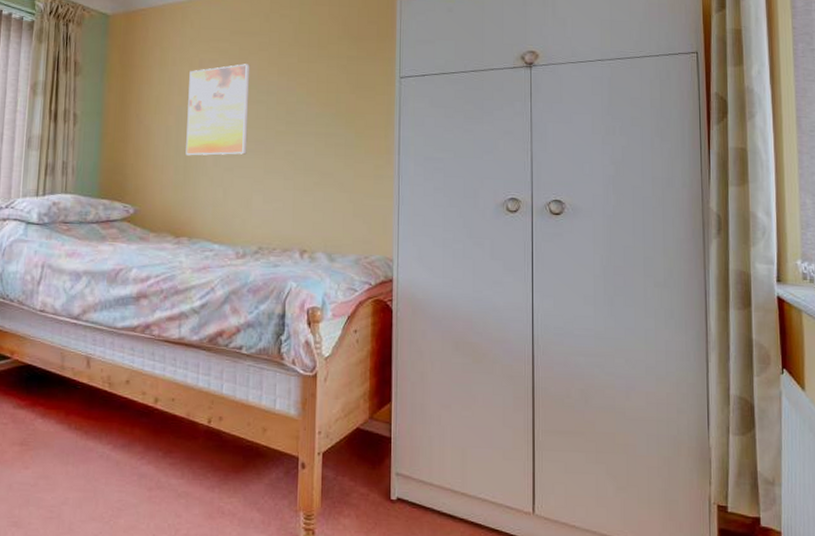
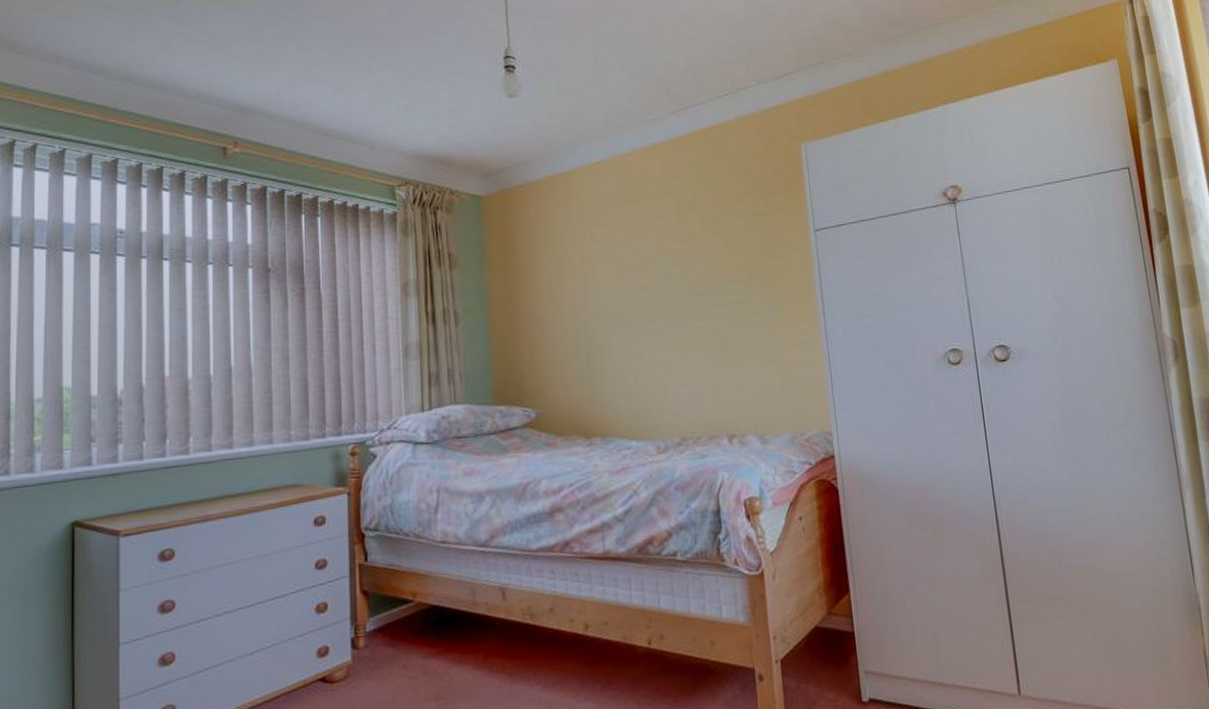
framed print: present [186,64,250,156] -> none [580,234,656,345]

